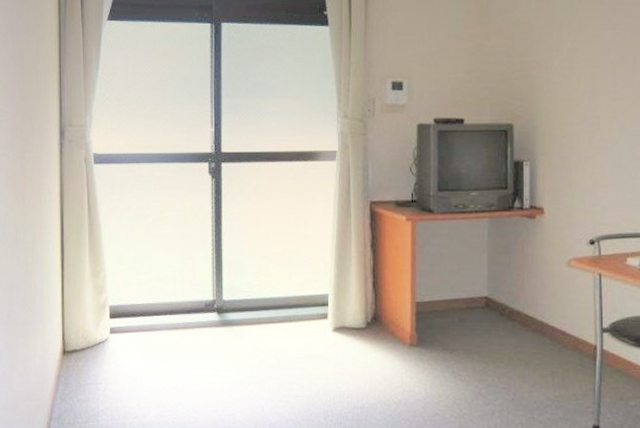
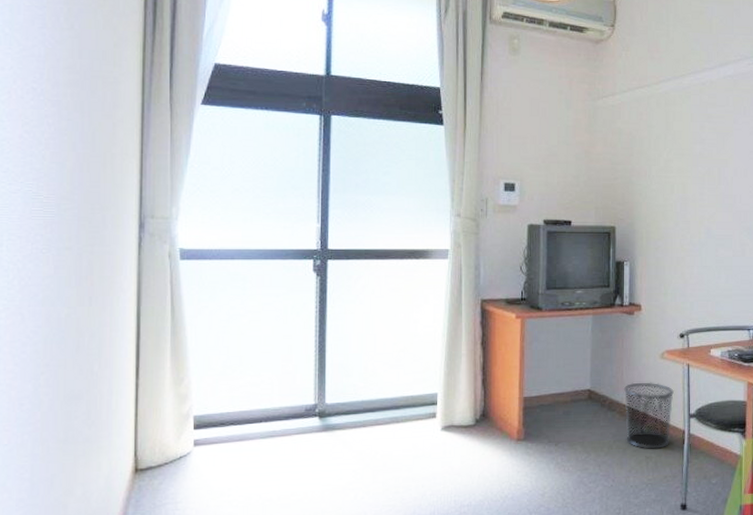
waste bin: none [524,291,583,364] -> present [623,382,674,449]

